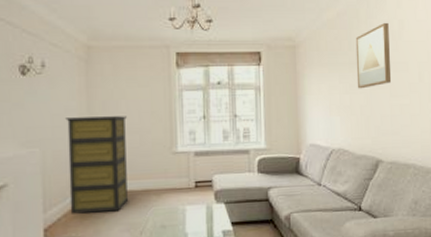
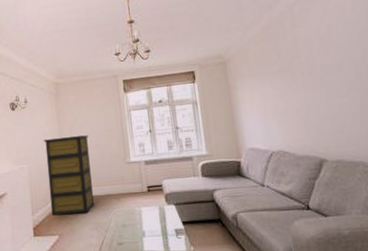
wall art: present [355,22,392,89] -> none [283,29,327,94]

